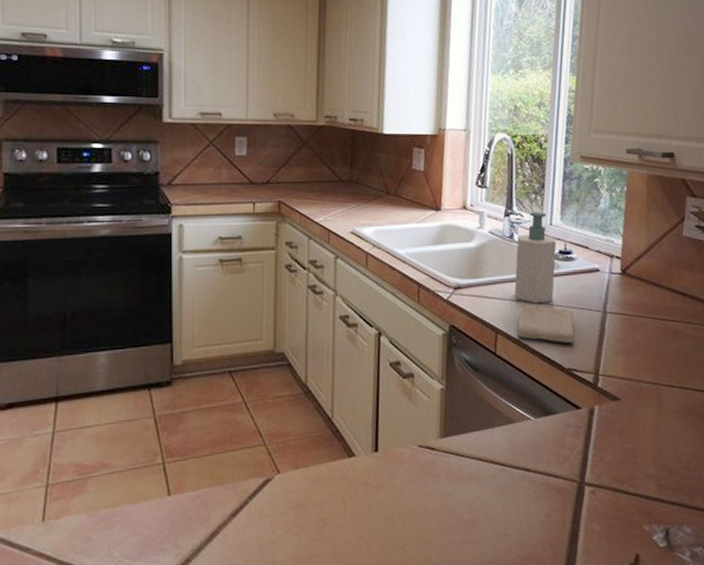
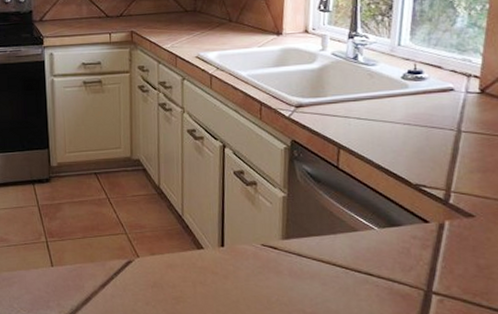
soap bottle: present [514,211,557,304] -> none [358,32,406,122]
washcloth: present [517,304,575,343] -> none [361,122,424,160]

